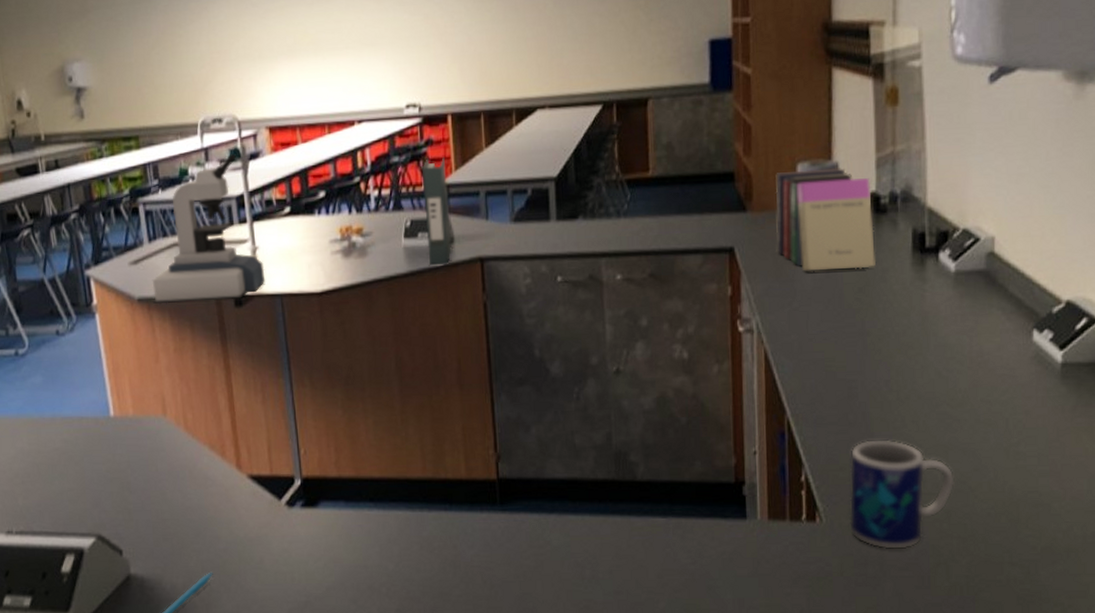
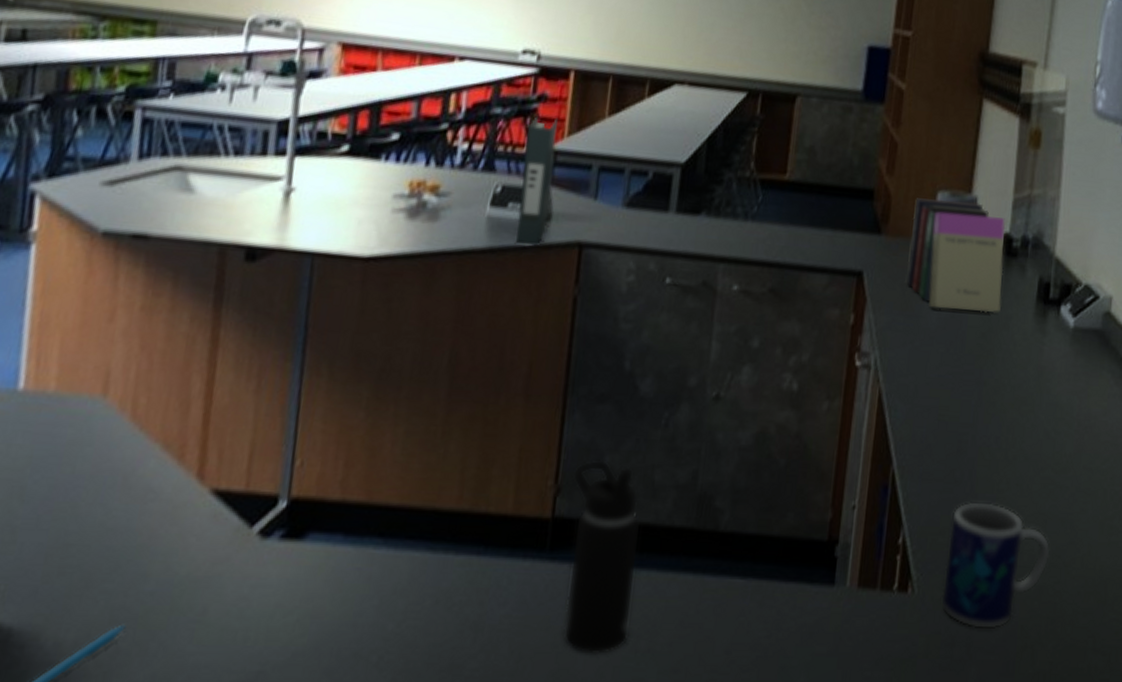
microscope: present [152,153,266,304] -> none [123,66,298,252]
water bottle: none [507,430,575,581] -> present [563,459,642,654]

